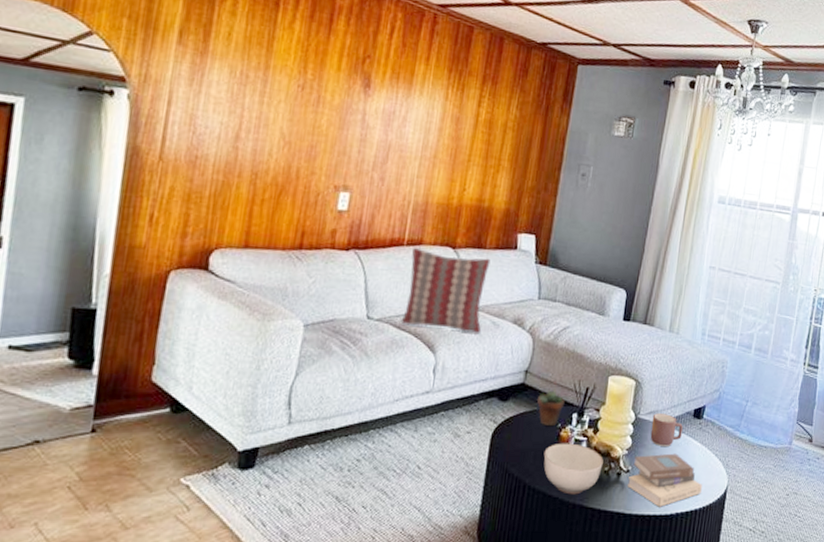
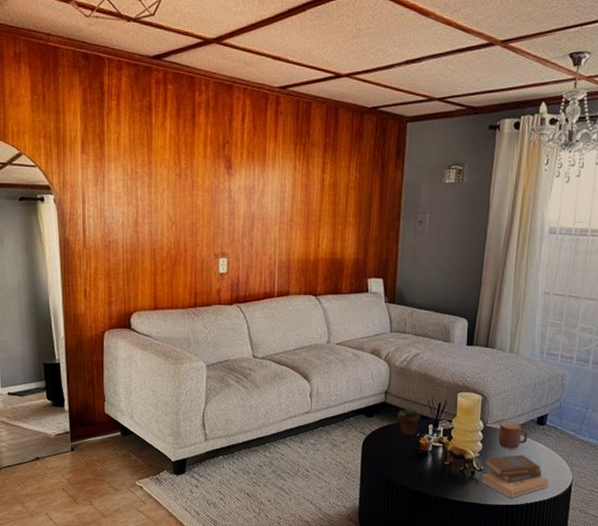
pillow: present [400,247,491,333] -> none [279,297,347,364]
bowl: present [543,443,604,495] -> none [407,448,459,490]

